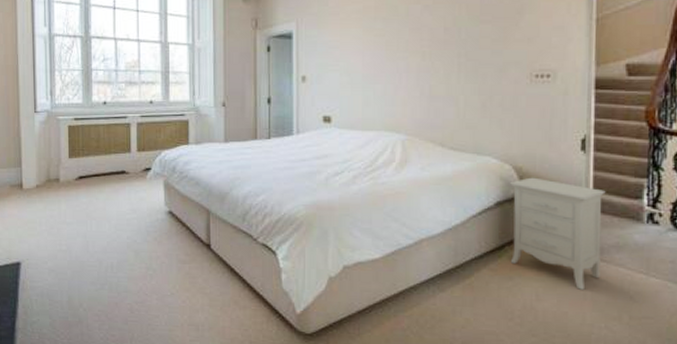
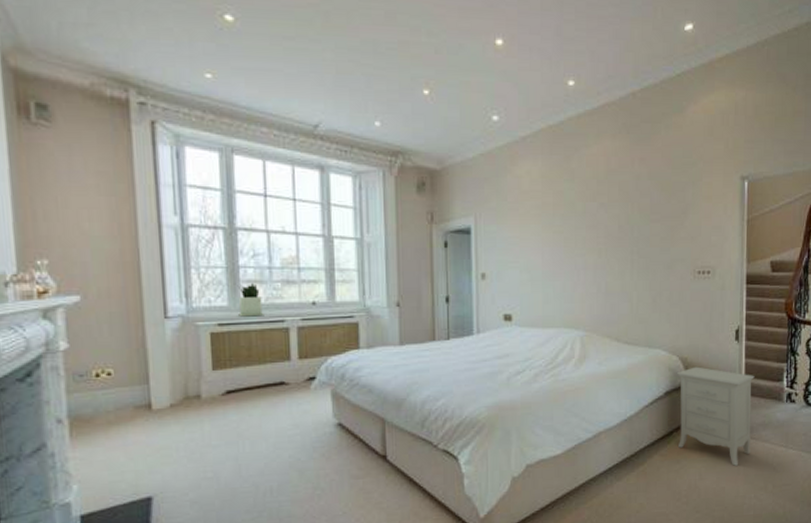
planter: none [90,84,111,113] -> present [237,283,264,317]

